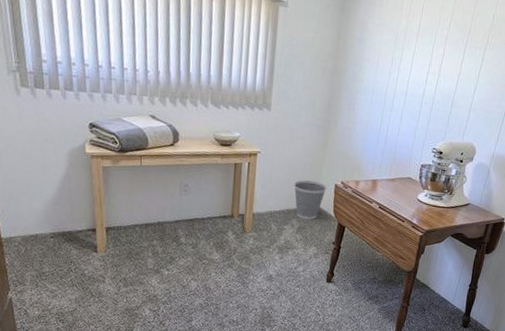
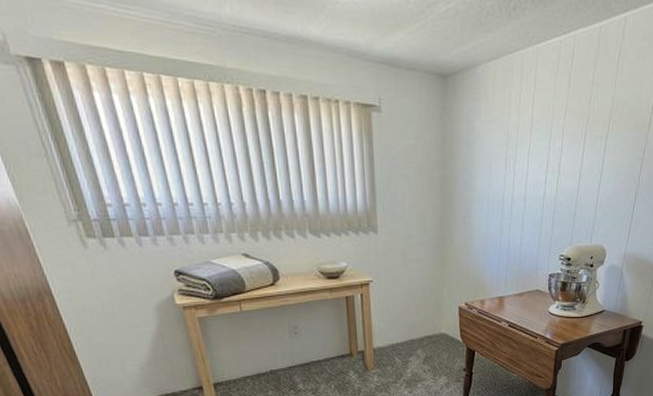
wastebasket: present [294,180,327,220] -> none [414,306,450,348]

